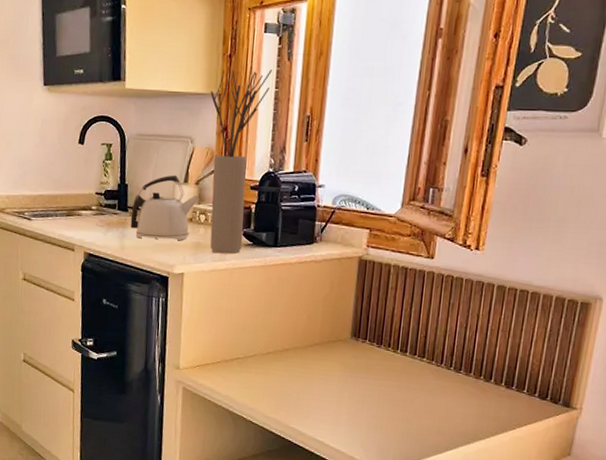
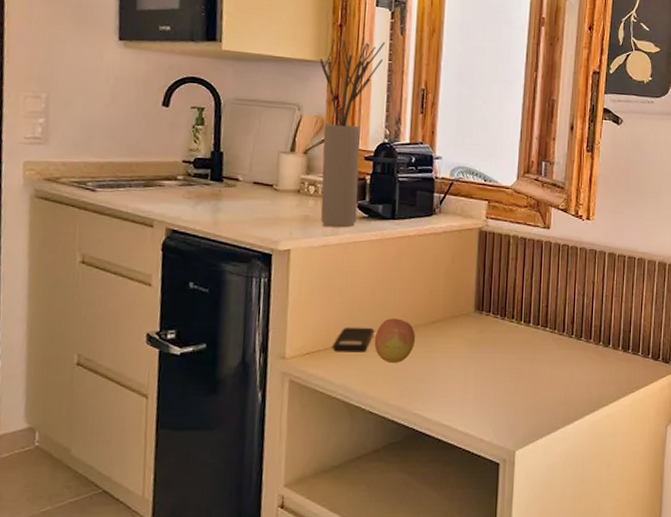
kettle: present [130,175,200,241] -> none [225,143,308,215]
phone: none [219,345,256,369] -> present [332,327,375,352]
fruit: none [255,339,294,380] -> present [374,318,416,363]

